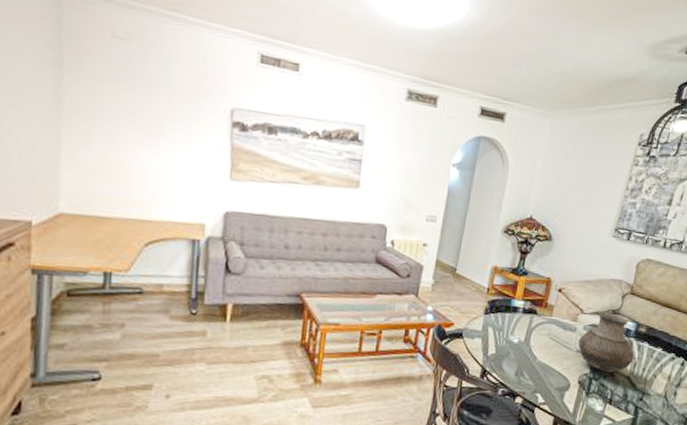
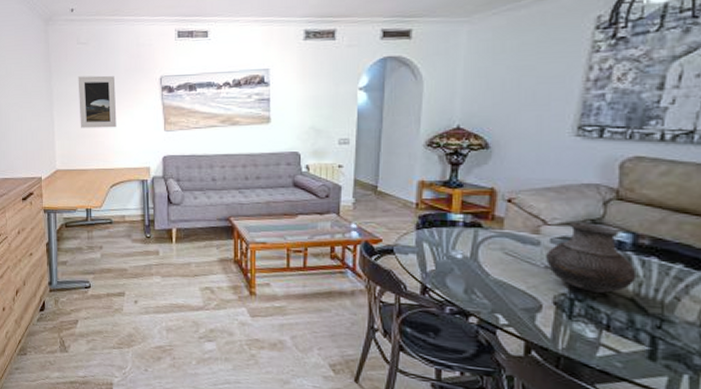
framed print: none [104,84,167,166] -> present [78,75,117,128]

